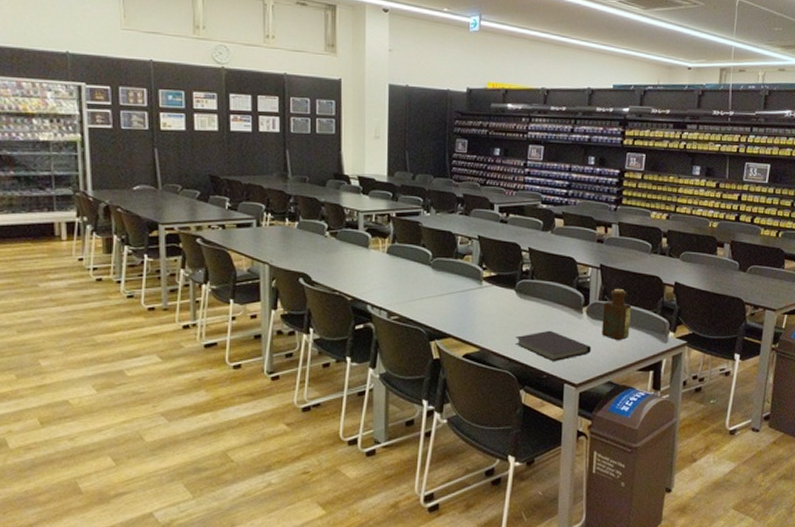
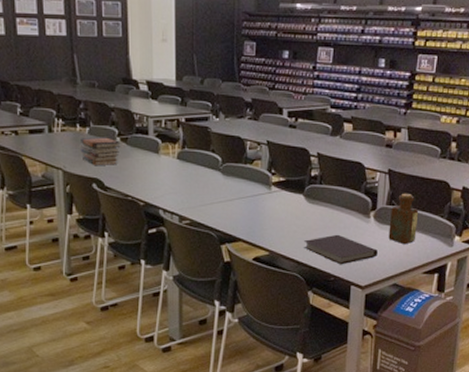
book stack: none [288,231,330,261] -> present [79,137,121,166]

